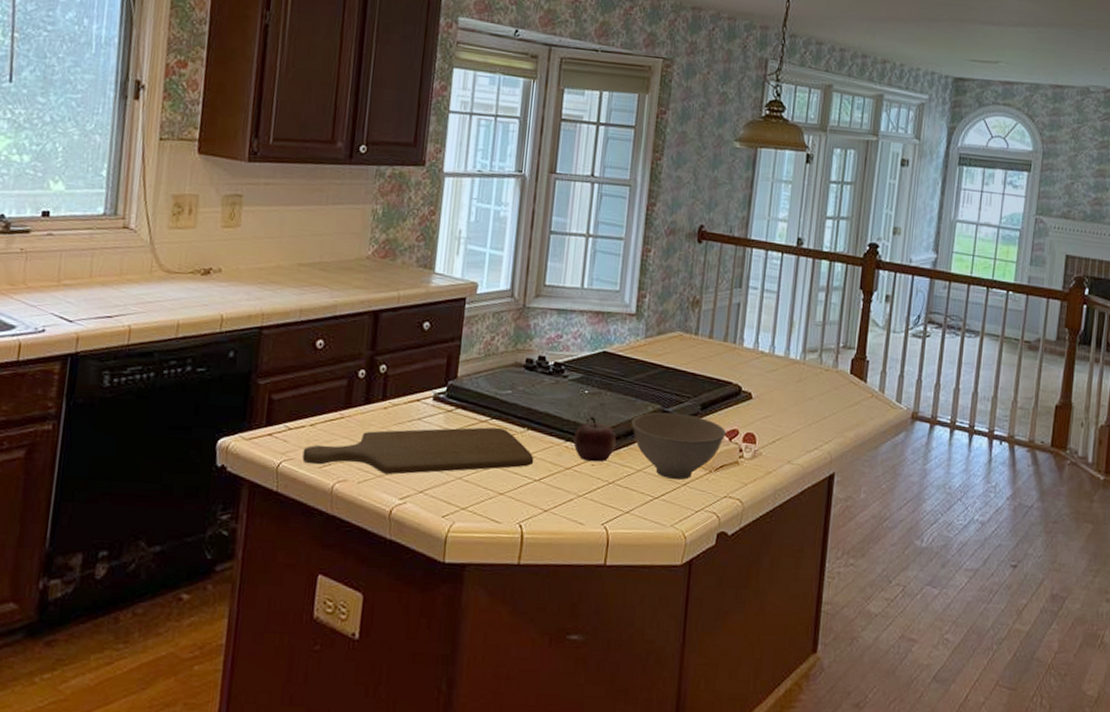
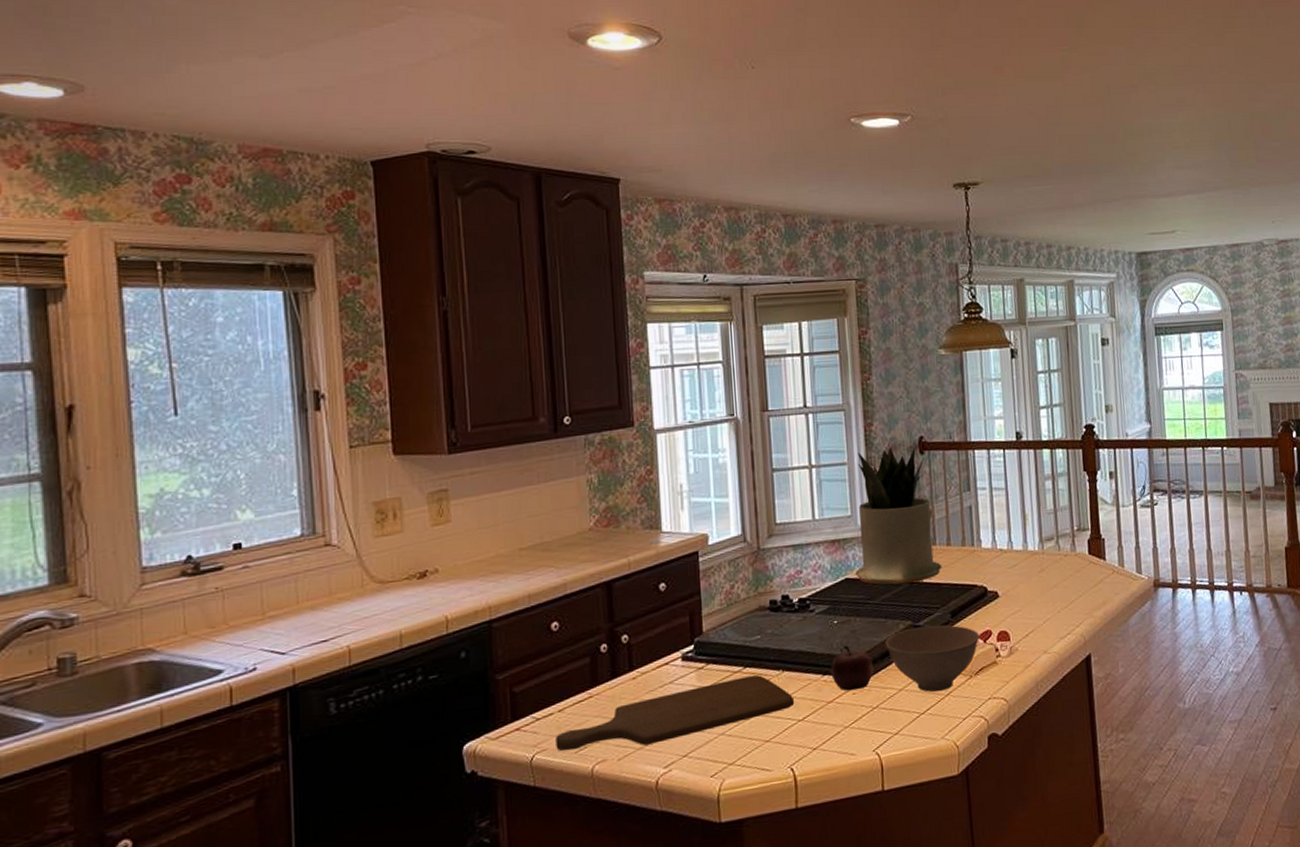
planter: none [613,230,703,369] -> present [854,447,942,585]

